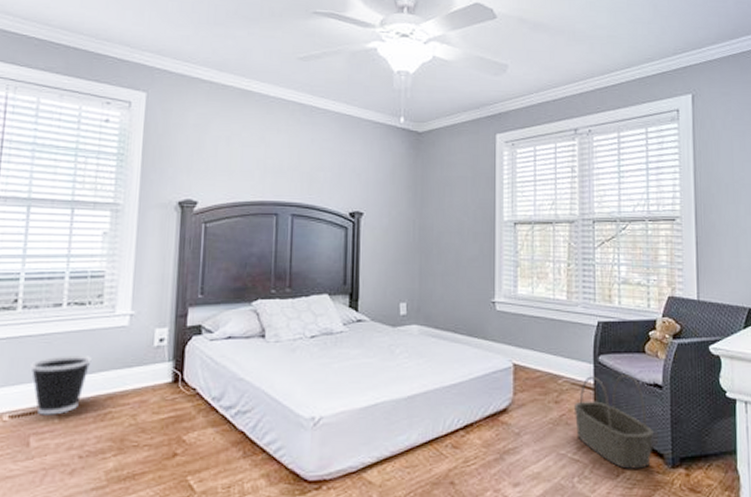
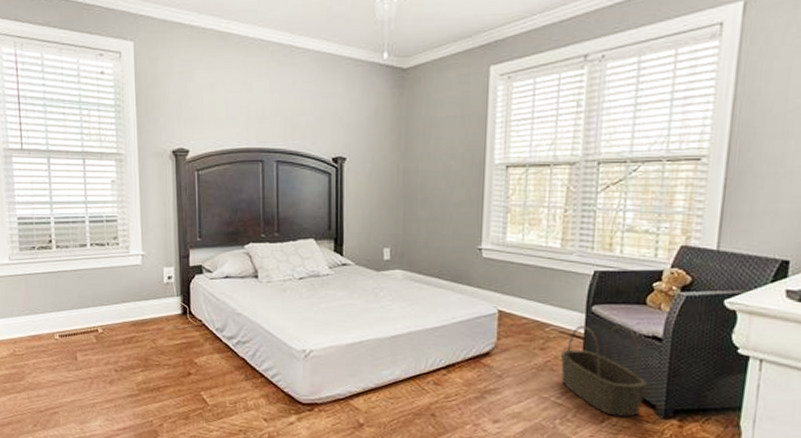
wastebasket: present [30,354,92,415] -> none [69,287,115,337]

